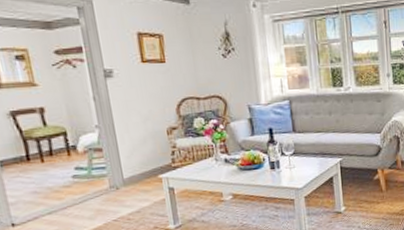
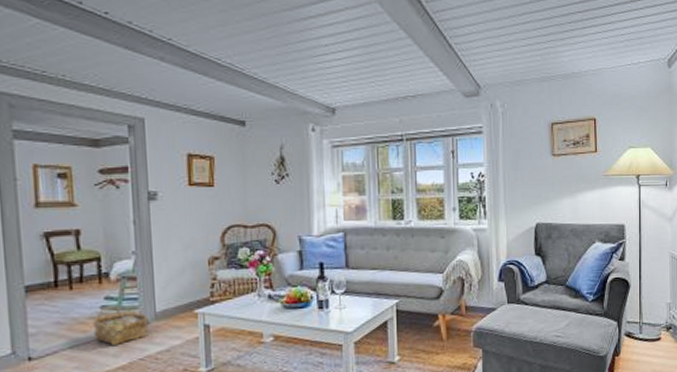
woven basket: none [66,175,119,210] -> present [93,306,149,346]

